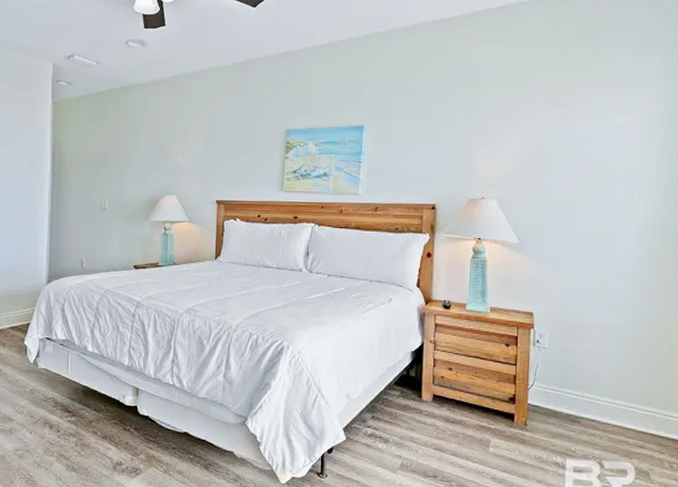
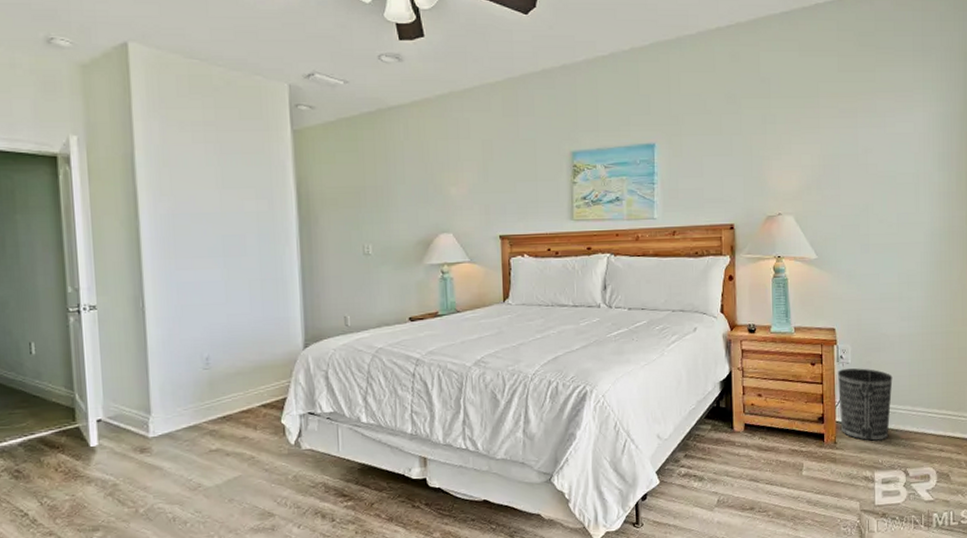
wastebasket: none [532,353,592,428] -> present [838,368,893,441]

